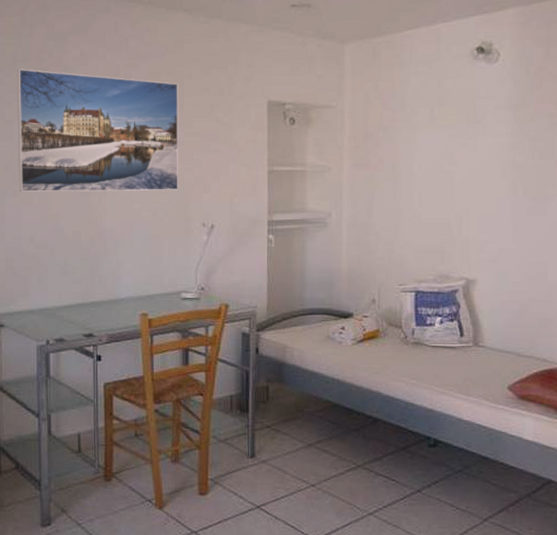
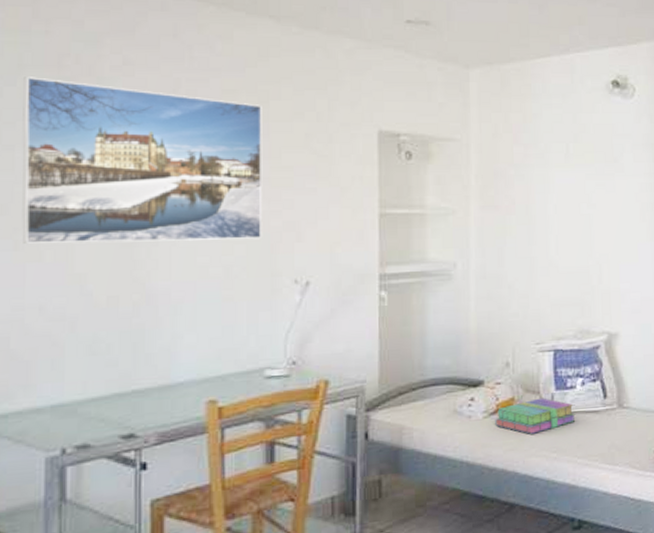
books: none [362,332,434,362] -> present [495,398,576,434]

